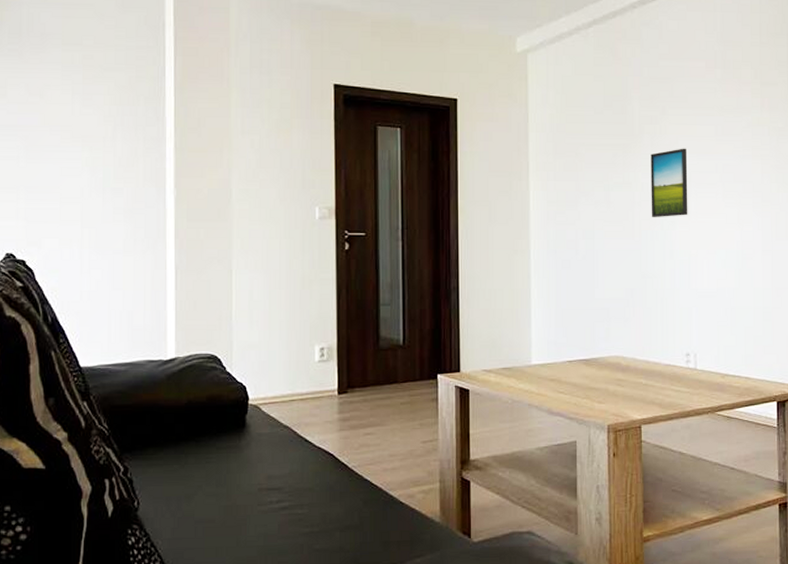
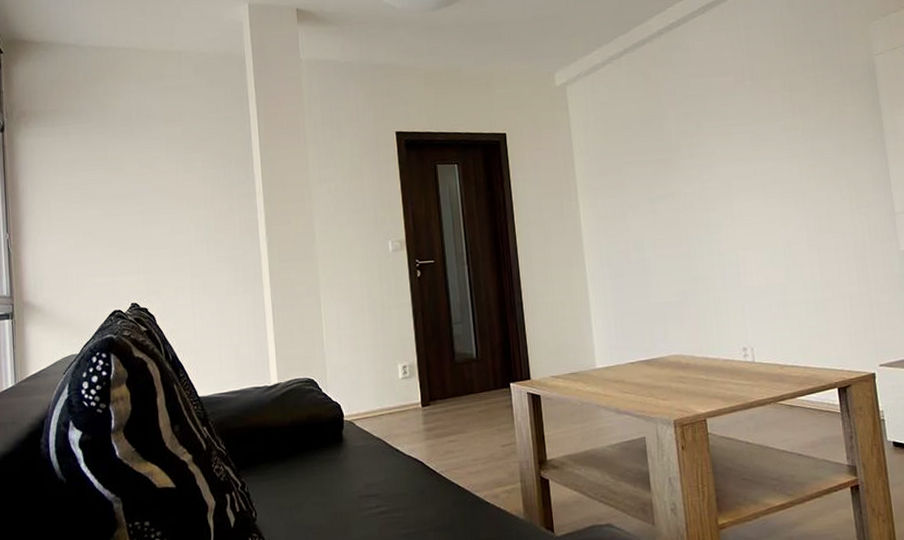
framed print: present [650,148,688,218] -> none [690,157,732,224]

